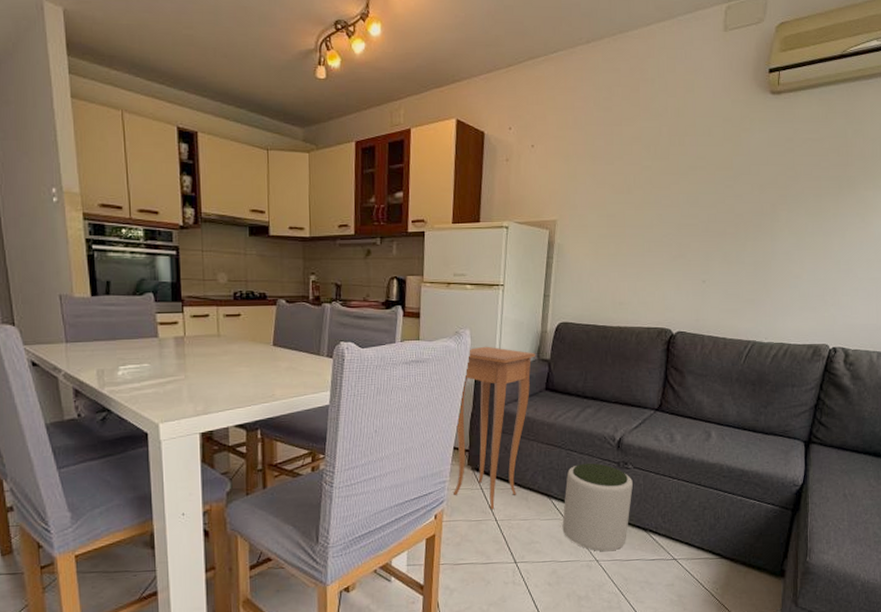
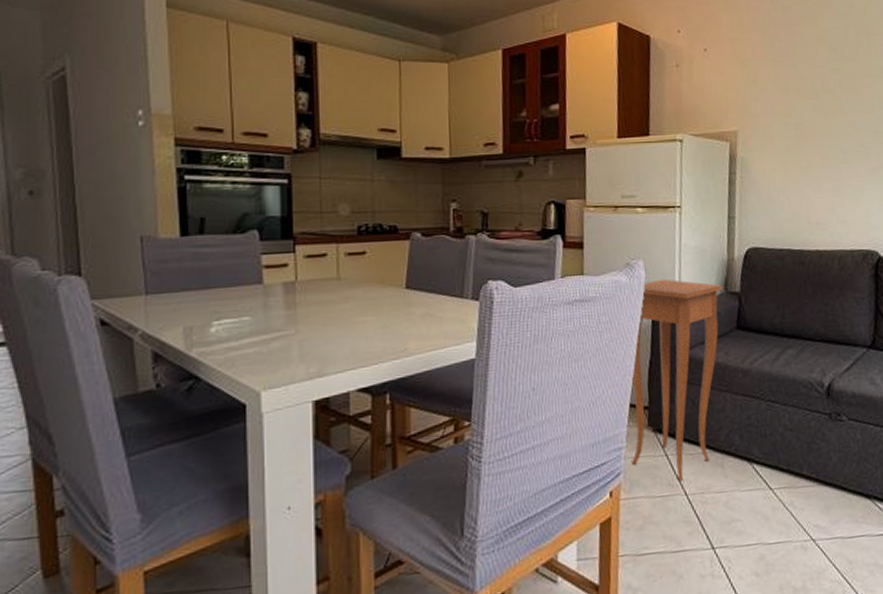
plant pot: present [562,463,633,552] -> none [767,416,850,528]

